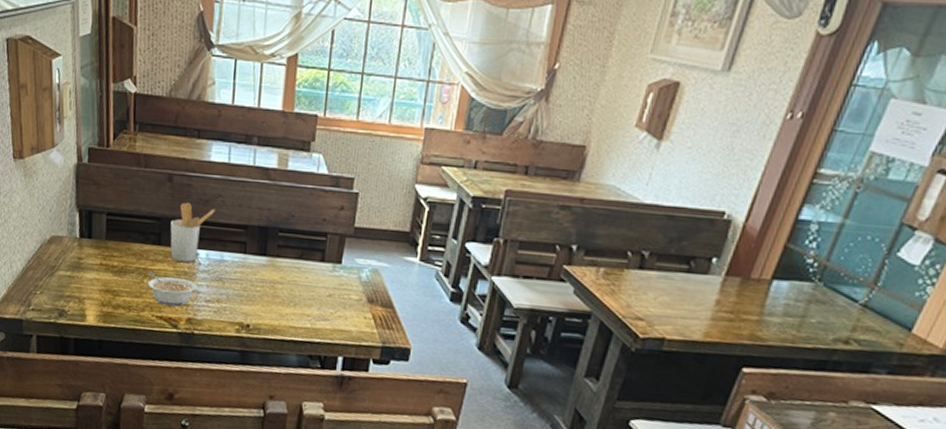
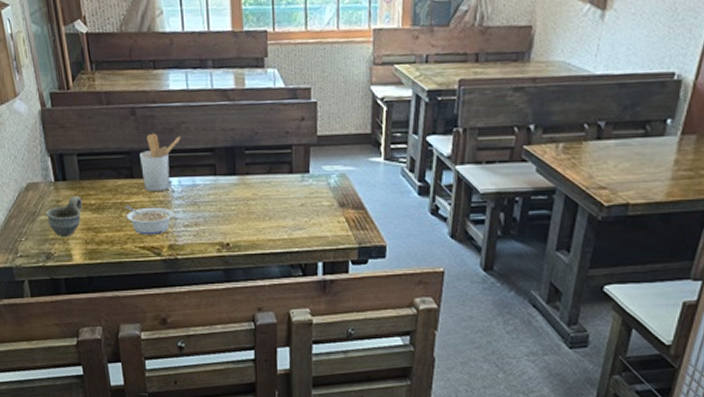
cup: none [65,255,105,296] -> present [45,196,83,237]

